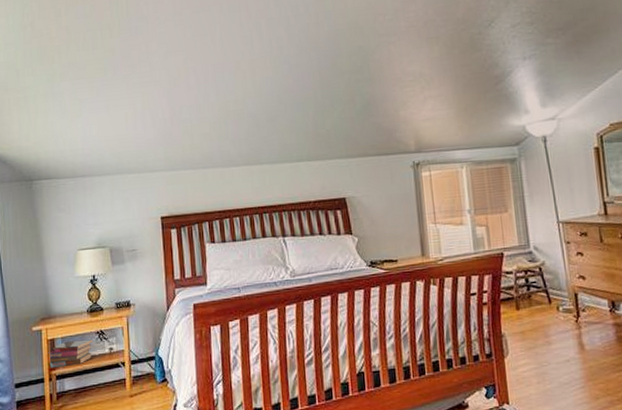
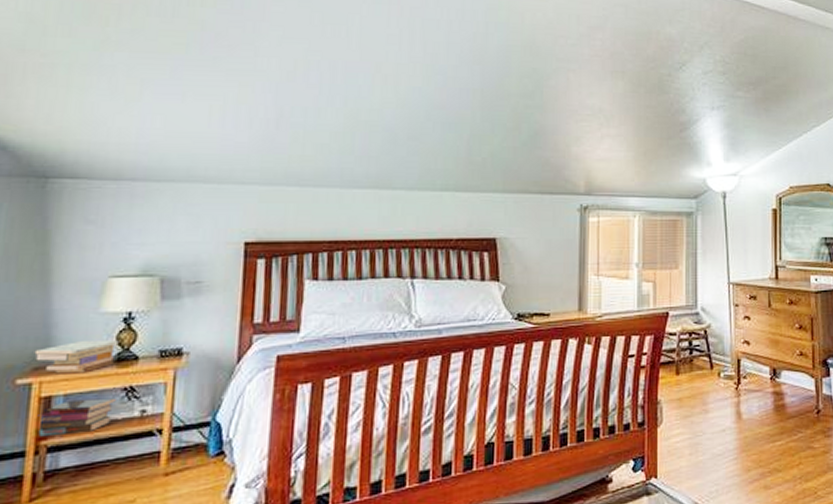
books: none [40,297,90,323] -> present [34,339,119,374]

